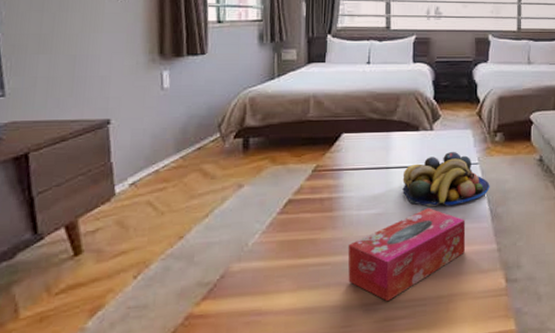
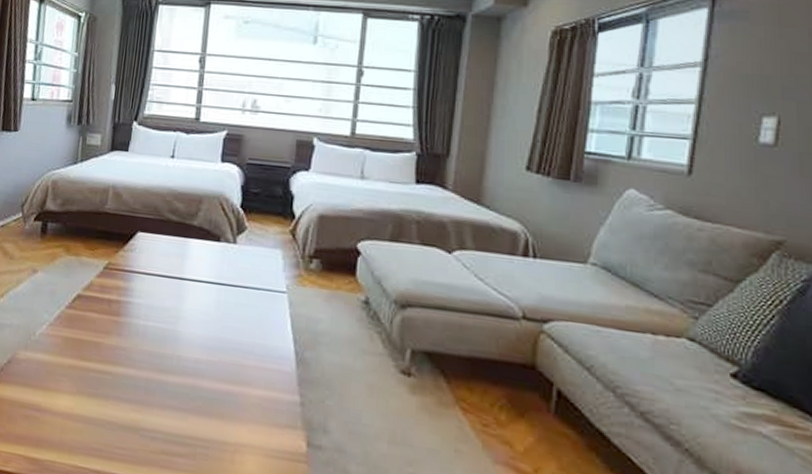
tissue box: present [347,208,466,302] -> none [128,333,265,433]
fruit bowl: present [402,151,490,207] -> none [195,271,298,338]

